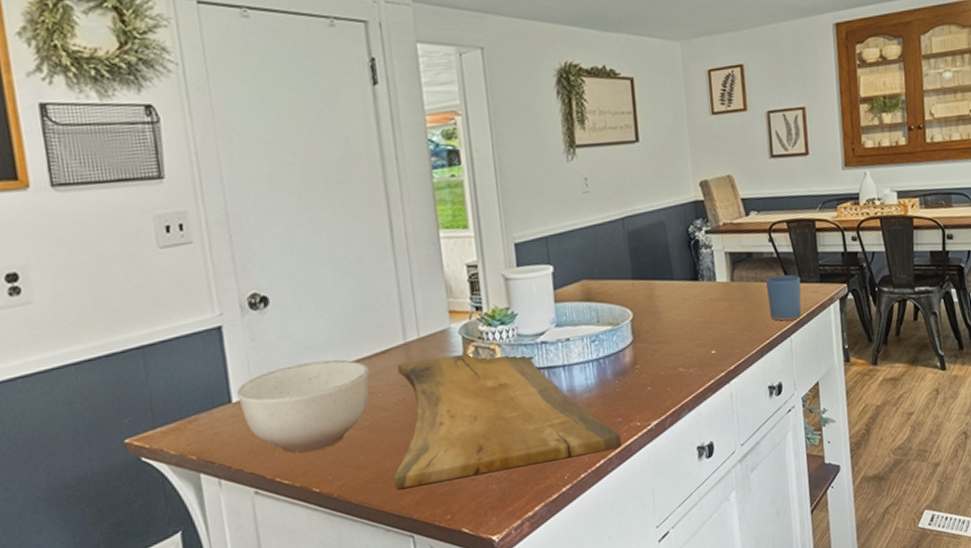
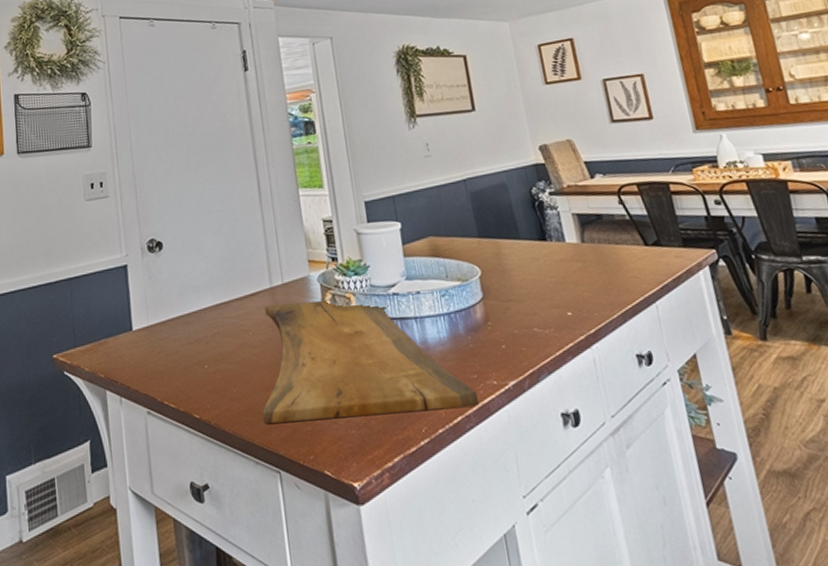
bowl: present [237,359,370,454] -> none [136,298,242,381]
mug: present [765,274,801,322] -> none [619,237,666,286]

